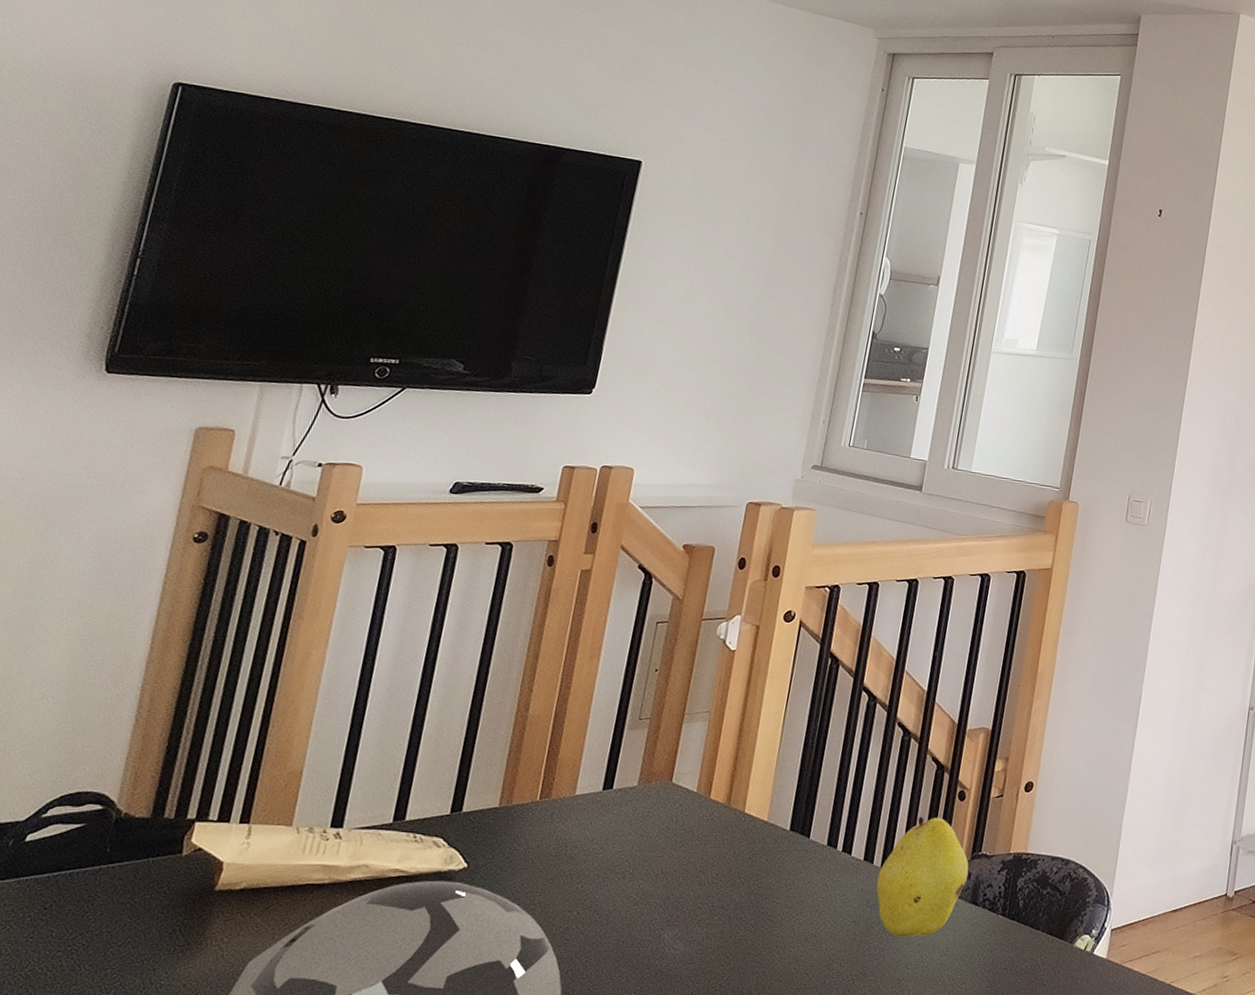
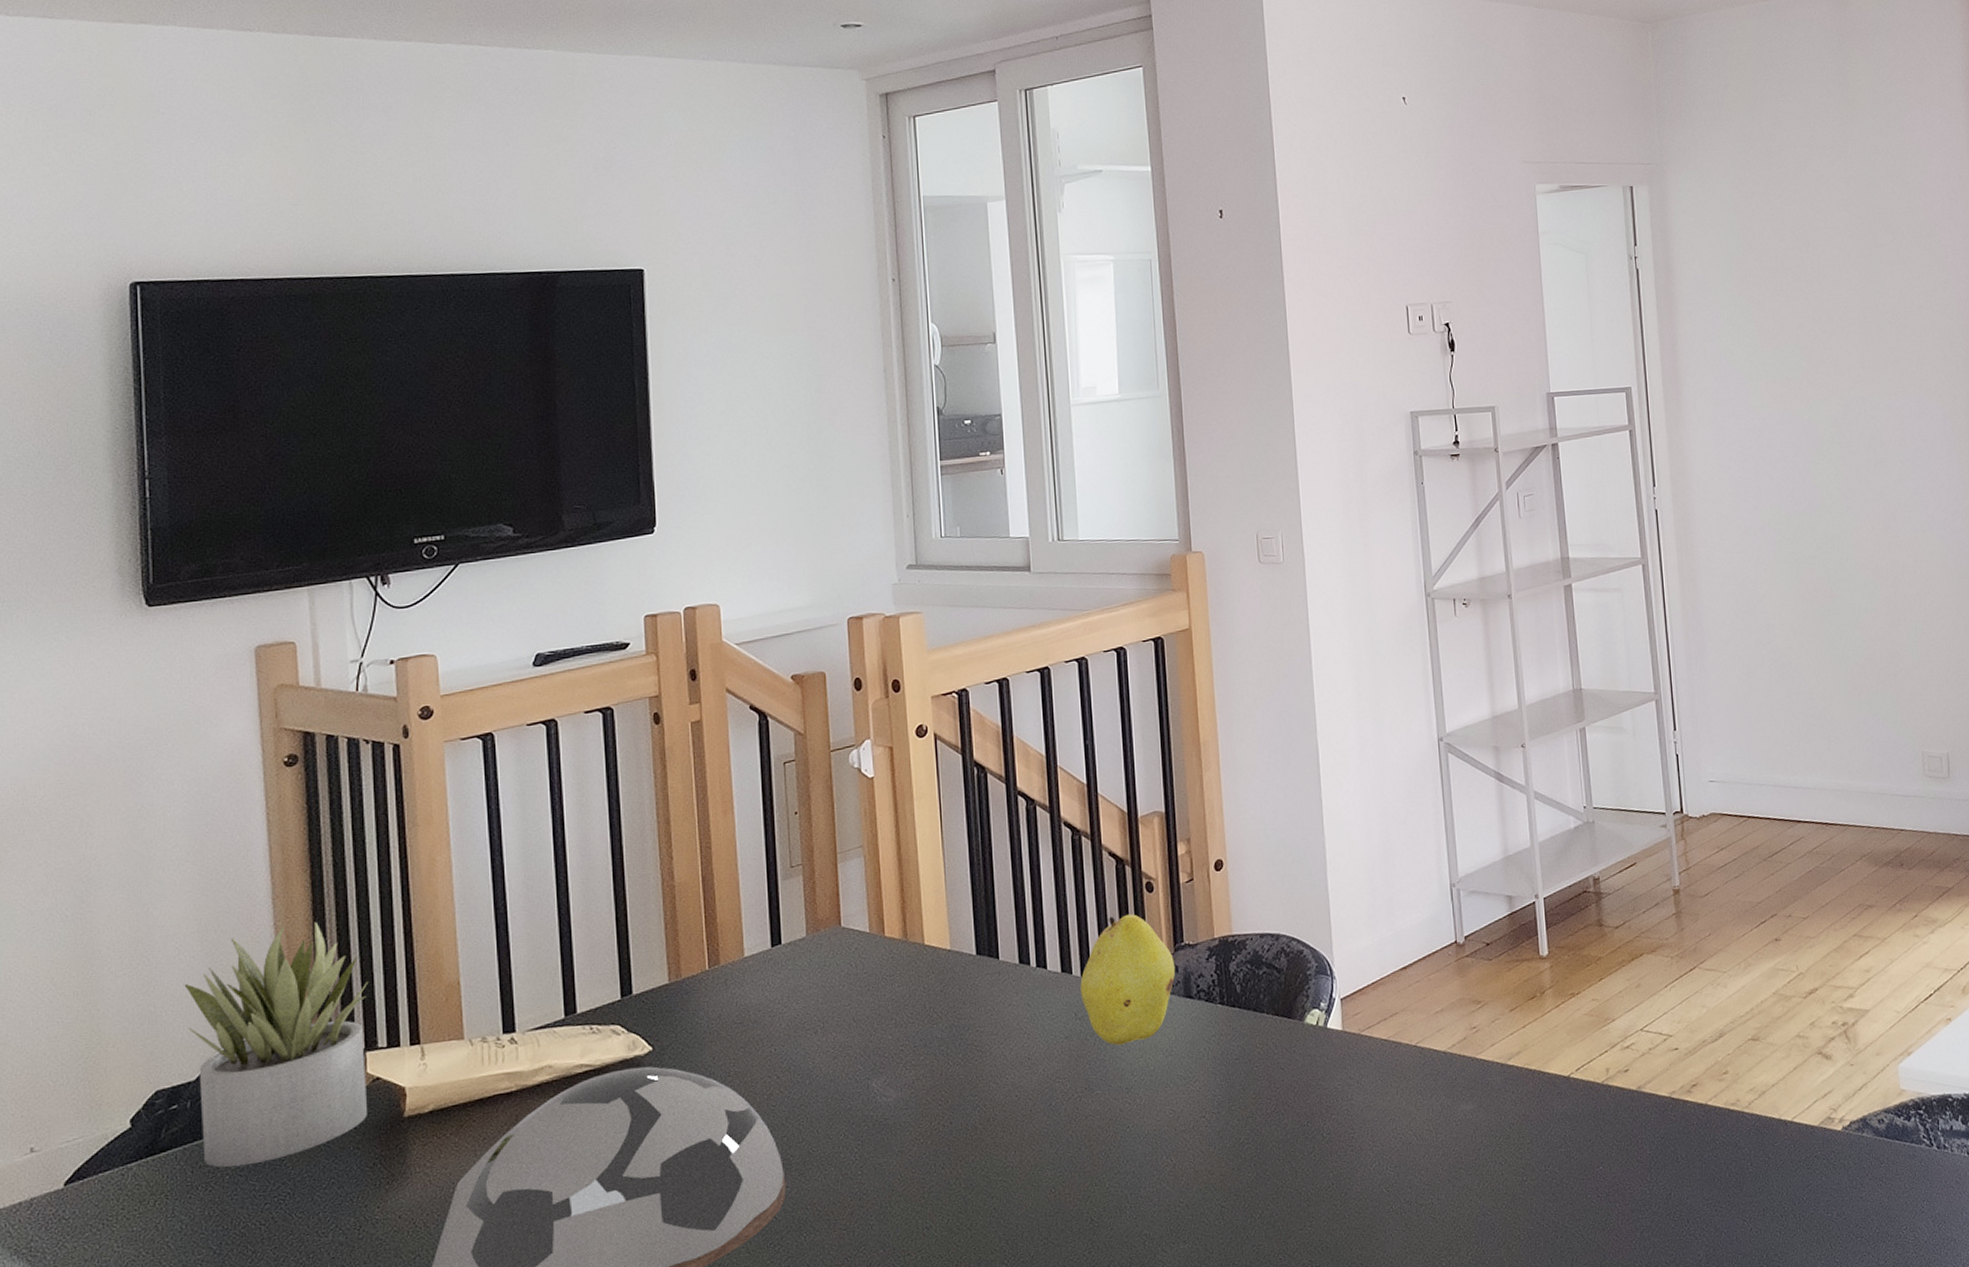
succulent plant: none [10,690,217,911] -> present [184,923,369,1168]

